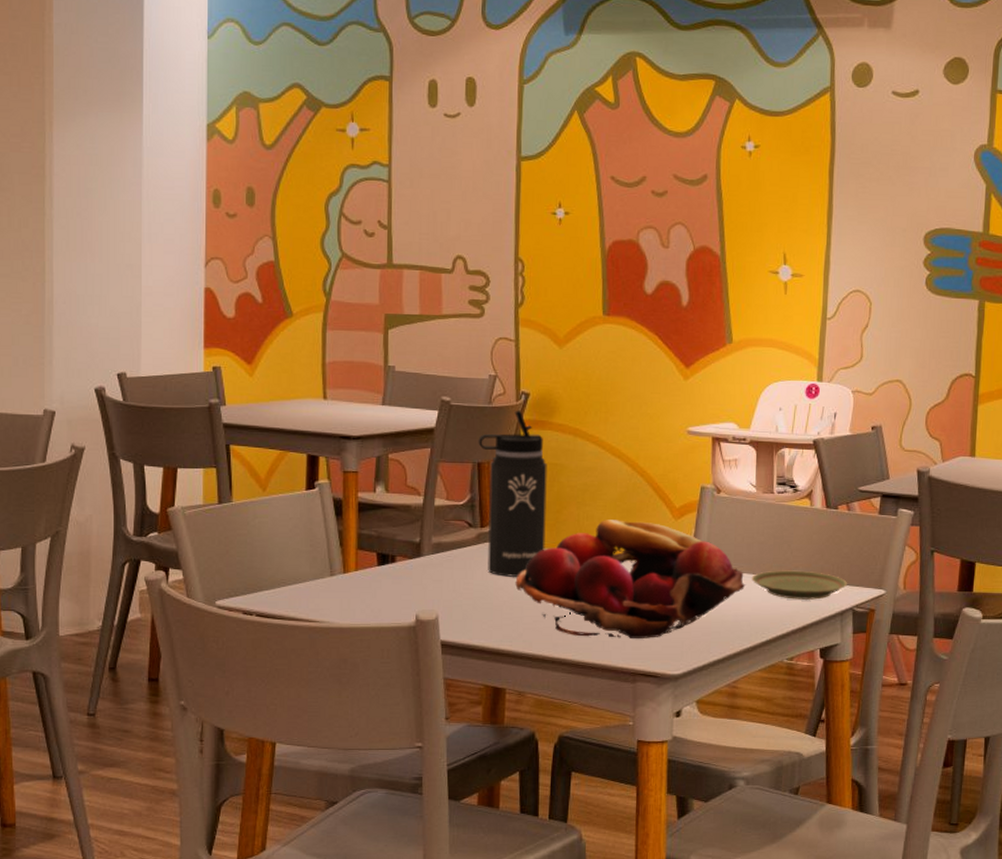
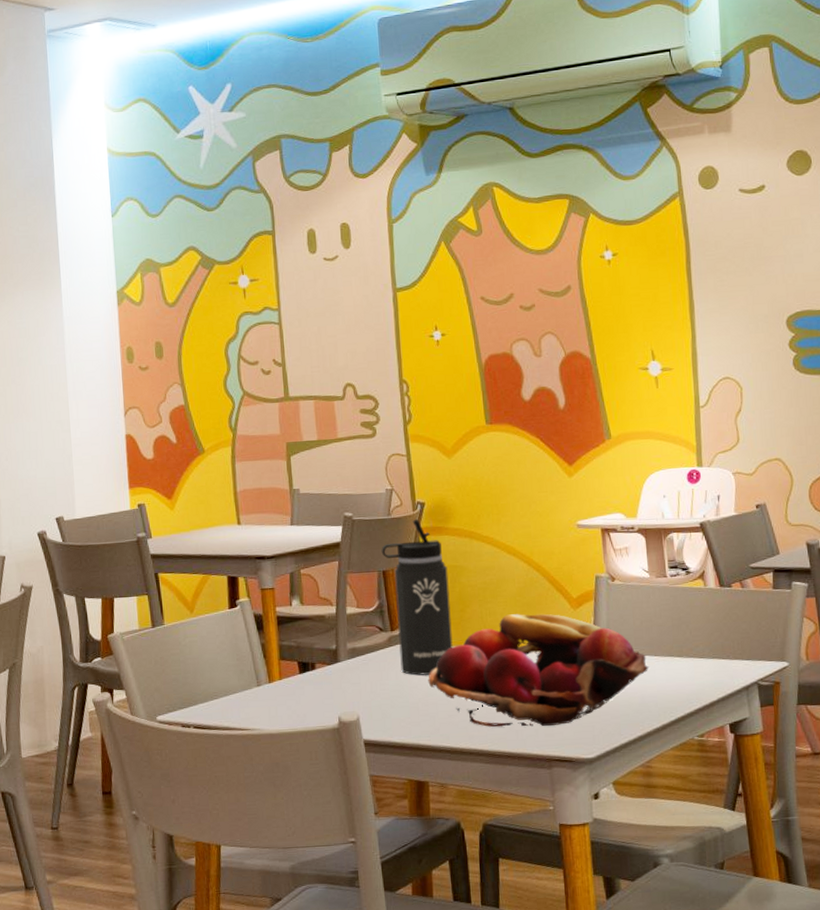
plate: present [751,570,848,600] -> none [654,649,750,678]

